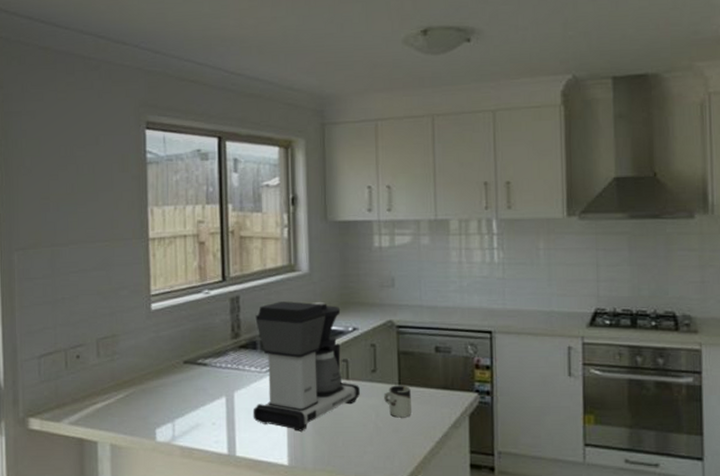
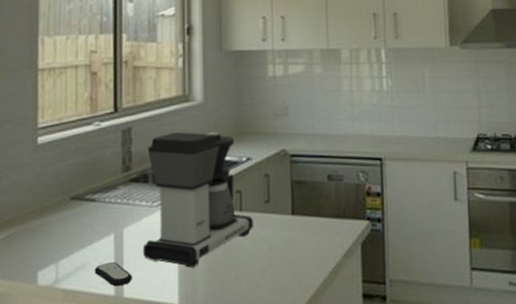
remote control: none [208,423,244,446] -> present [95,262,132,287]
cup: present [384,385,411,418] -> none [277,215,305,249]

